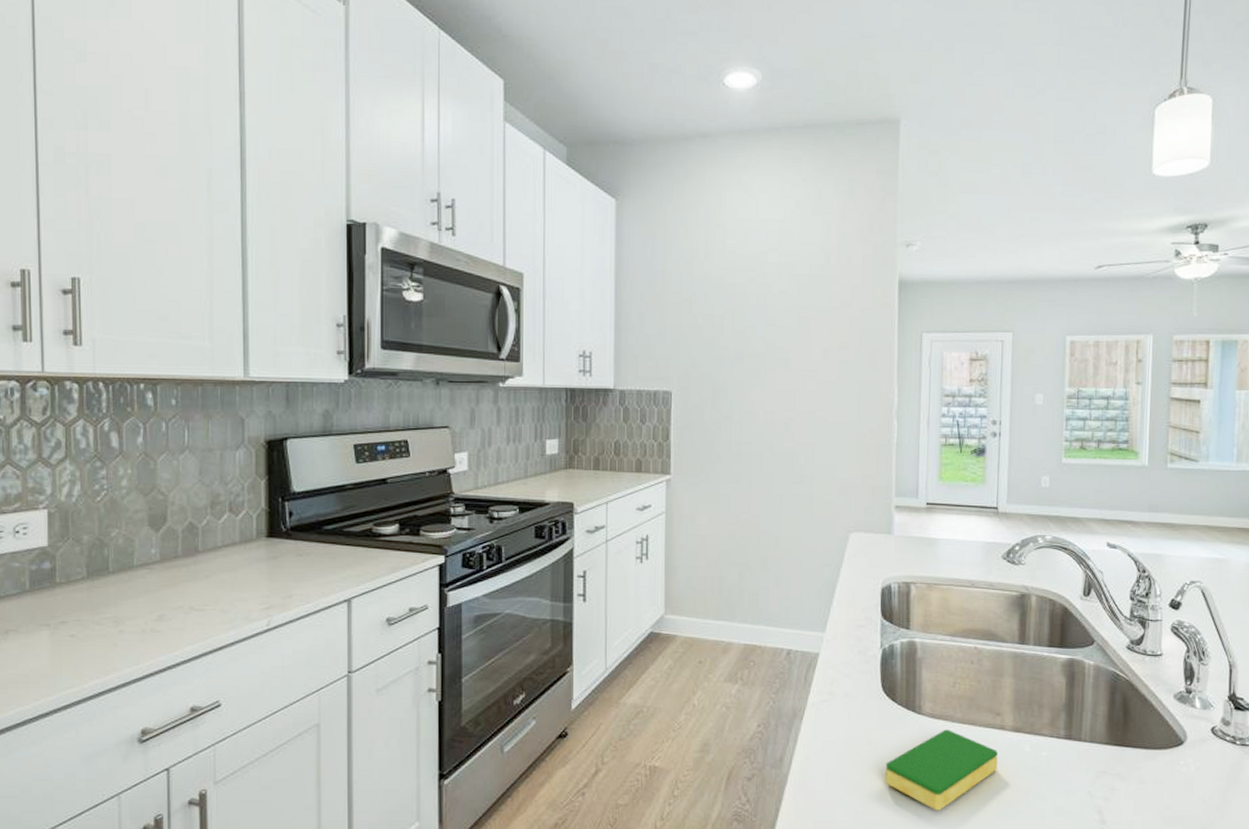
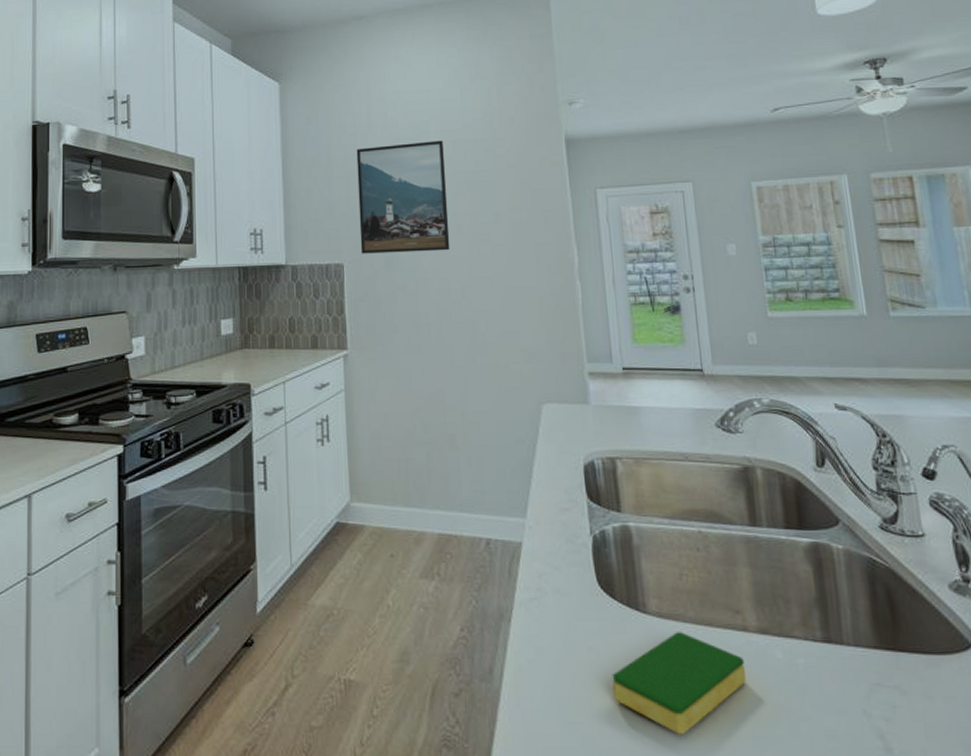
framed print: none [689,273,780,385] -> present [356,140,450,254]

